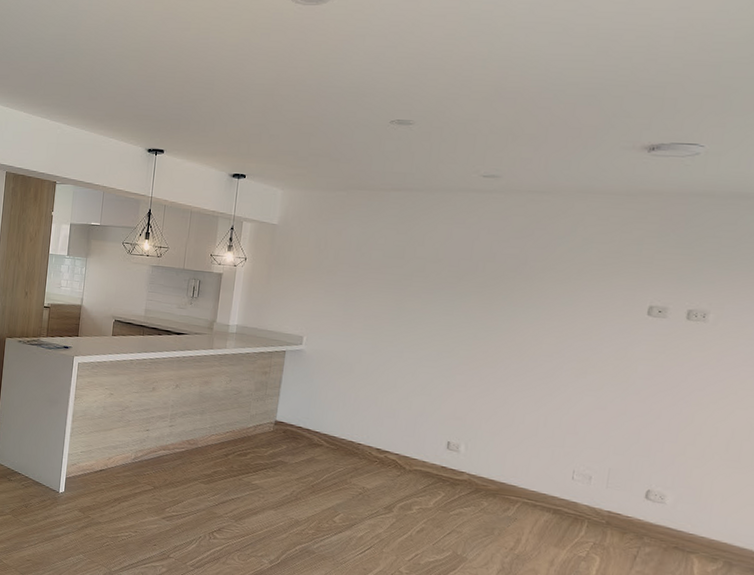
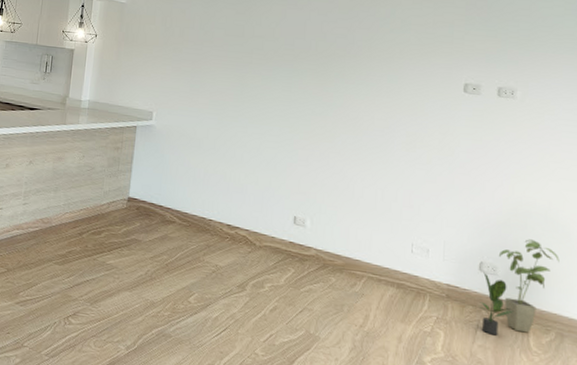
potted plant: none [640,500,679,562] -> present [478,272,513,336]
house plant: none [668,468,738,561] -> present [498,239,560,333]

